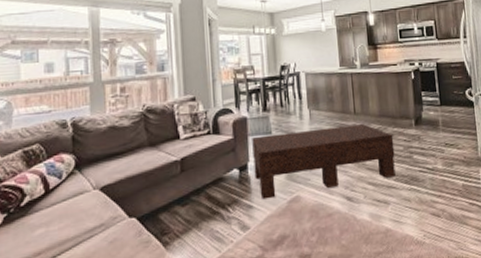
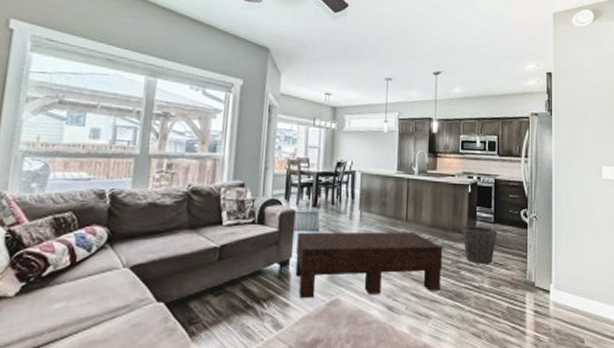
waste bin: none [409,110,445,147] -> present [462,225,498,264]

